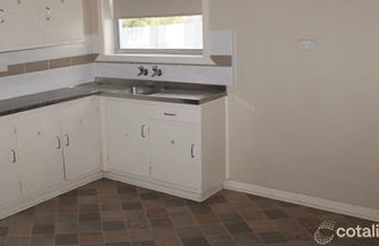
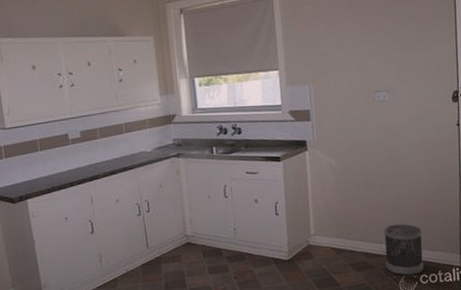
wastebasket: none [301,175,342,228] -> present [384,224,424,276]

